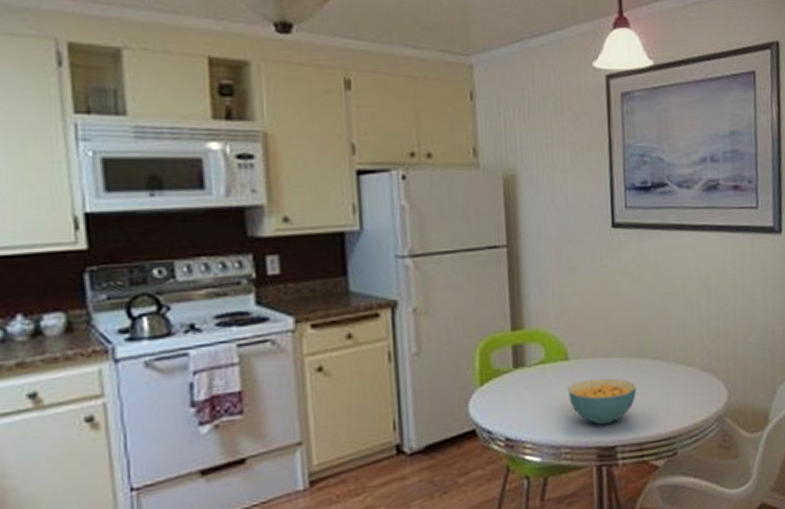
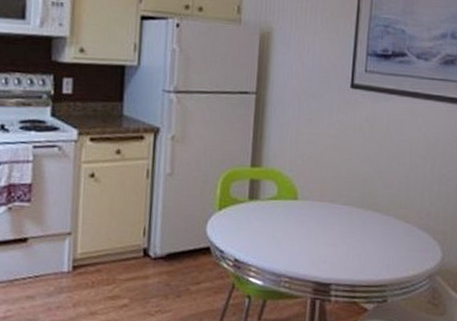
cereal bowl: present [568,378,637,425] -> none [293,220,356,263]

